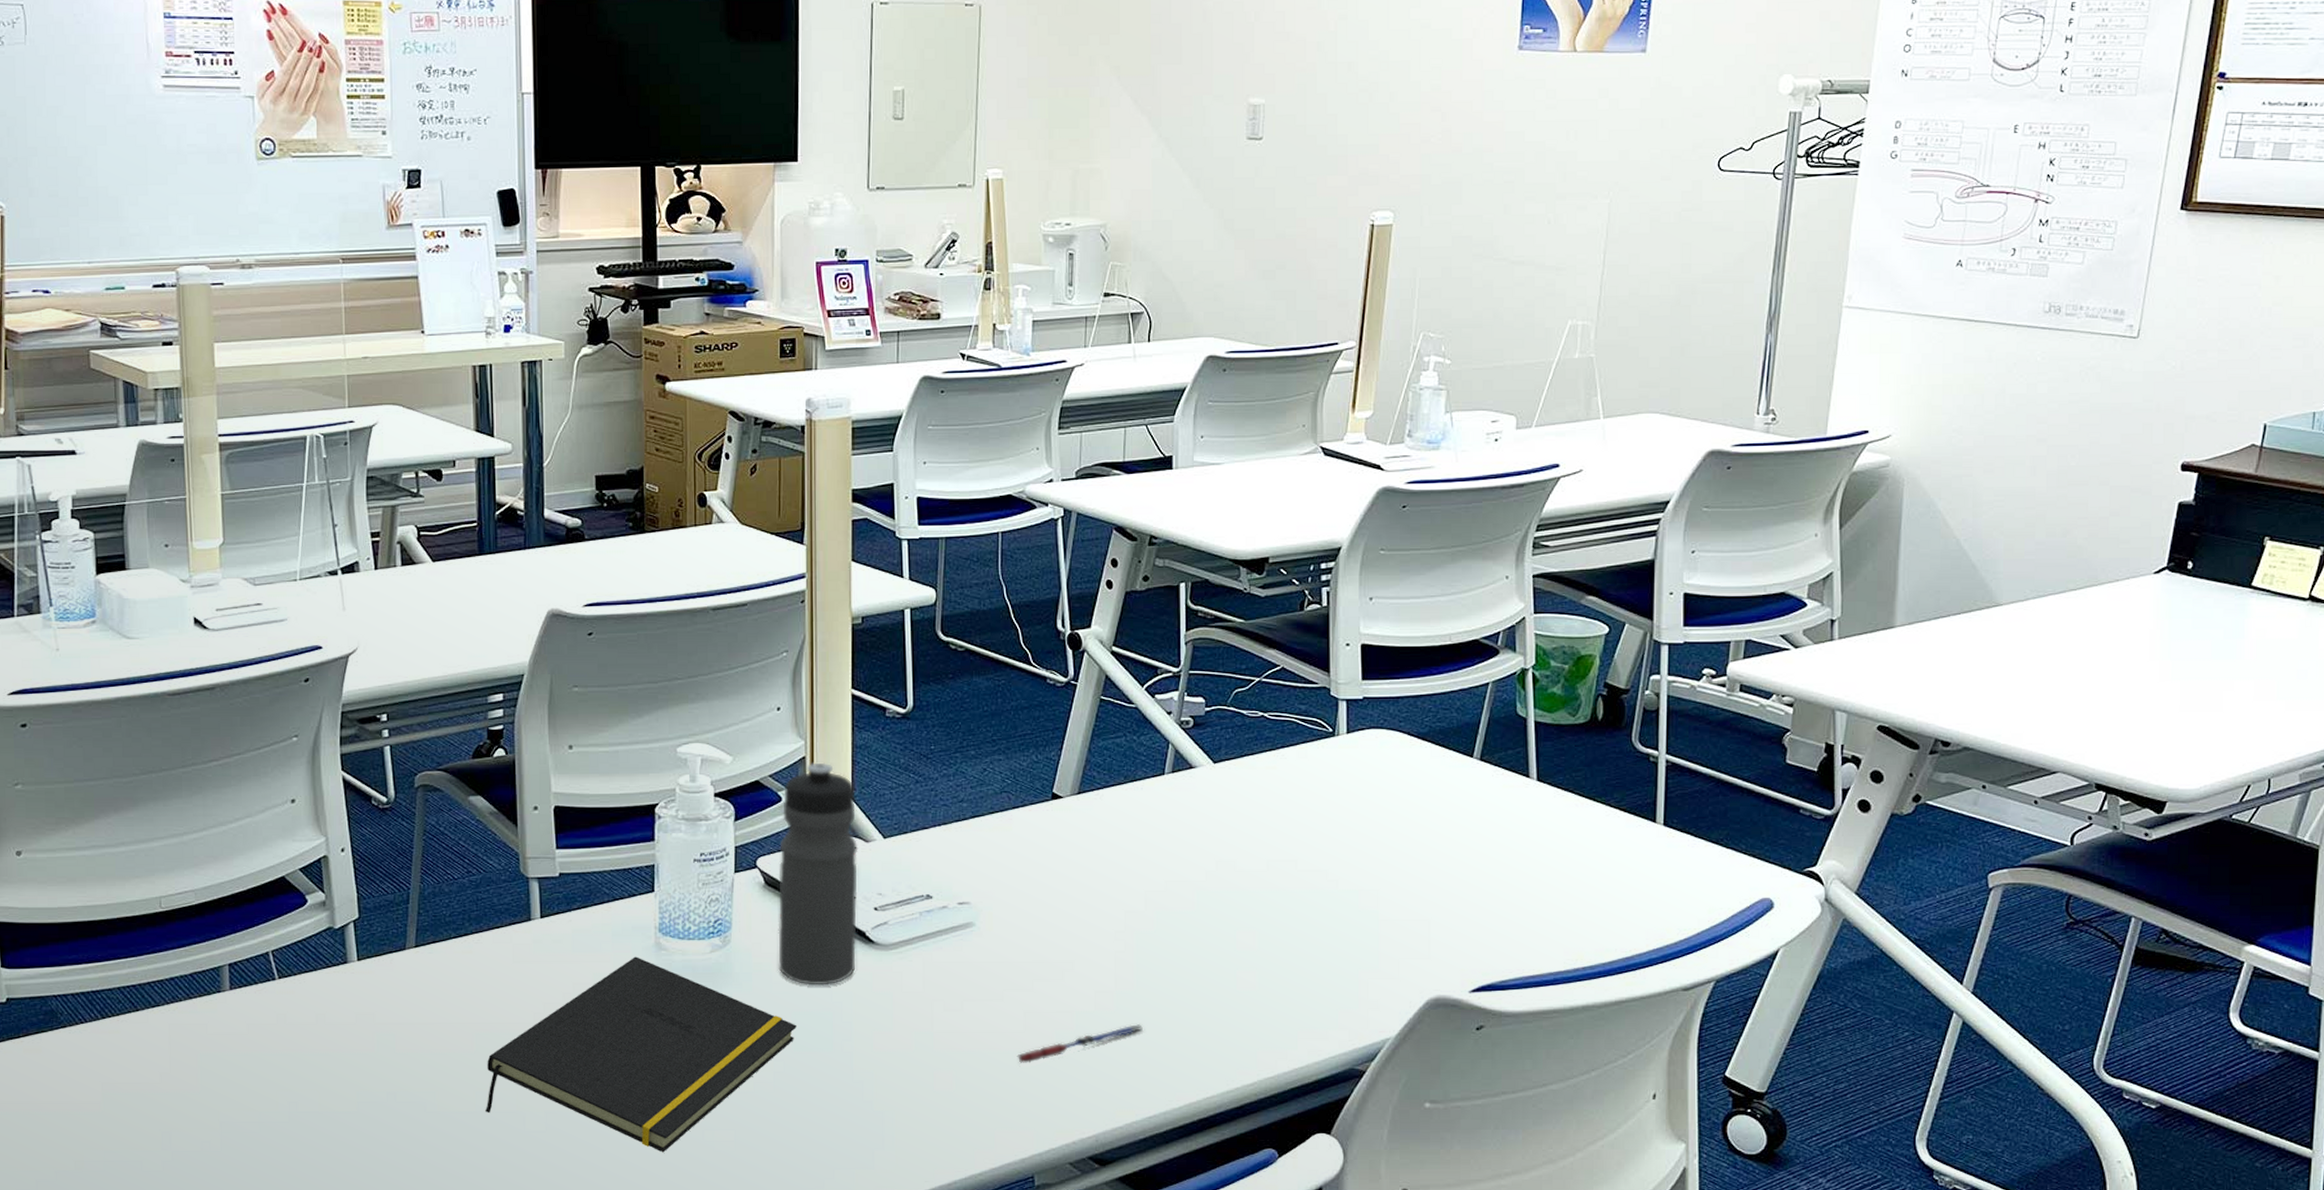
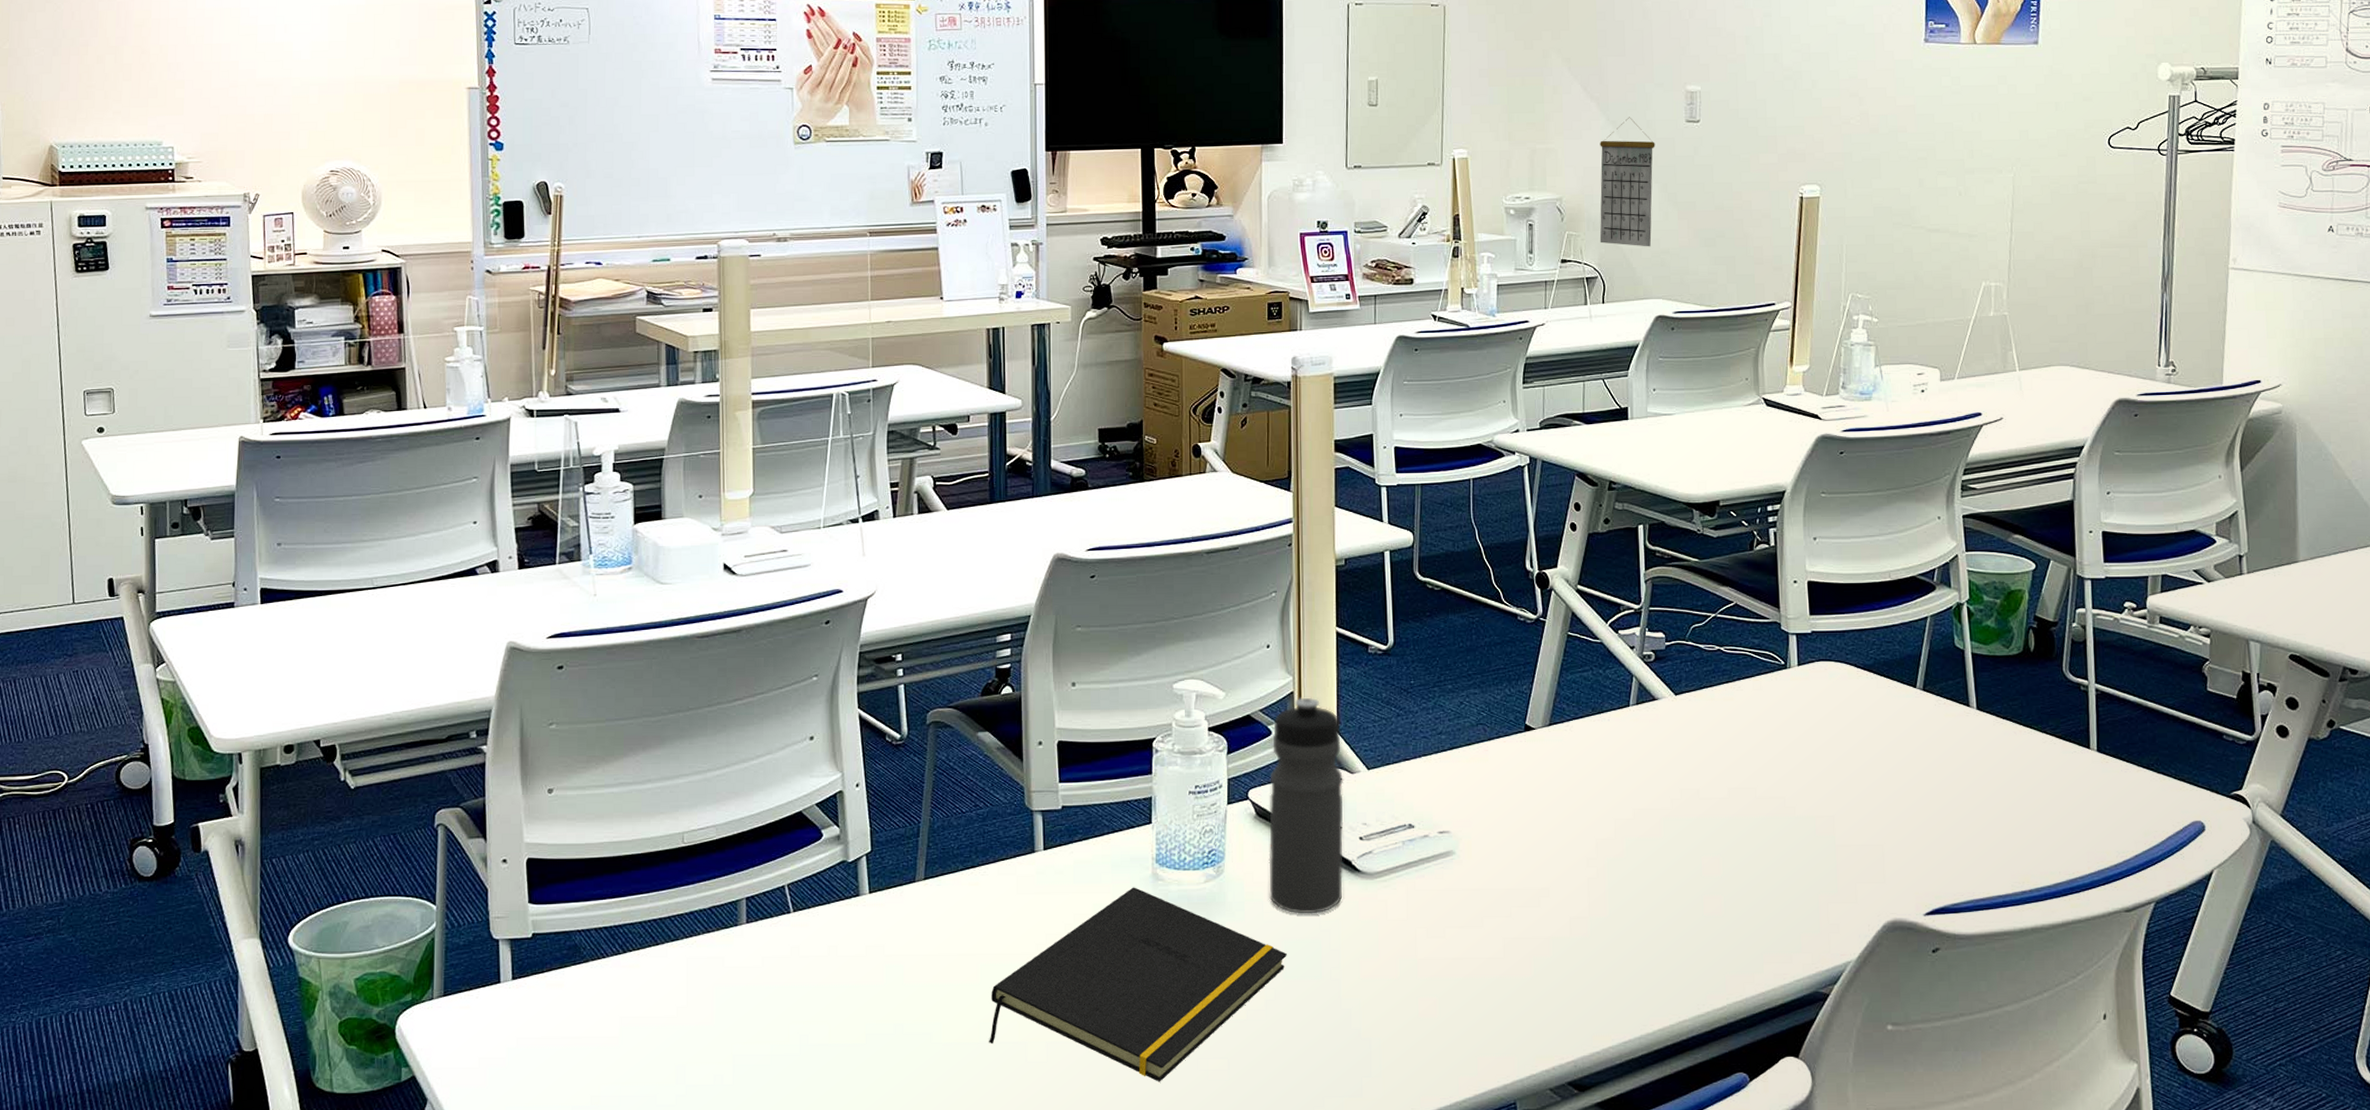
pen: present [1017,1024,1143,1064] -> none [1497,950,1616,990]
calendar: none [1147,133,1212,280] -> present [1599,117,1655,247]

